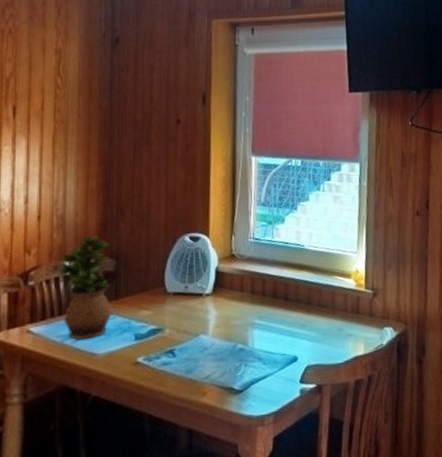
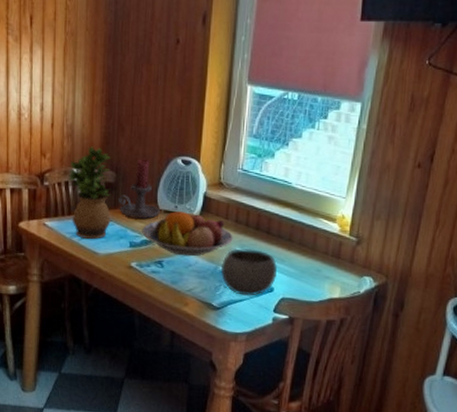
candle holder: none [120,241,168,307] -> present [118,159,160,219]
fruit bowl: none [149,287,250,340] -> present [142,210,233,257]
bowl: none [240,318,299,372] -> present [221,248,277,296]

